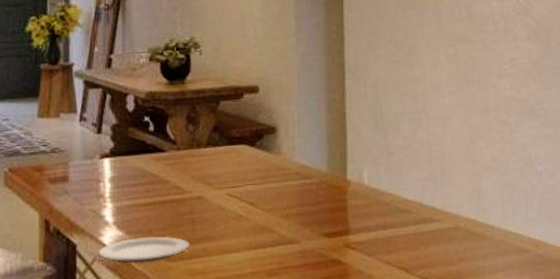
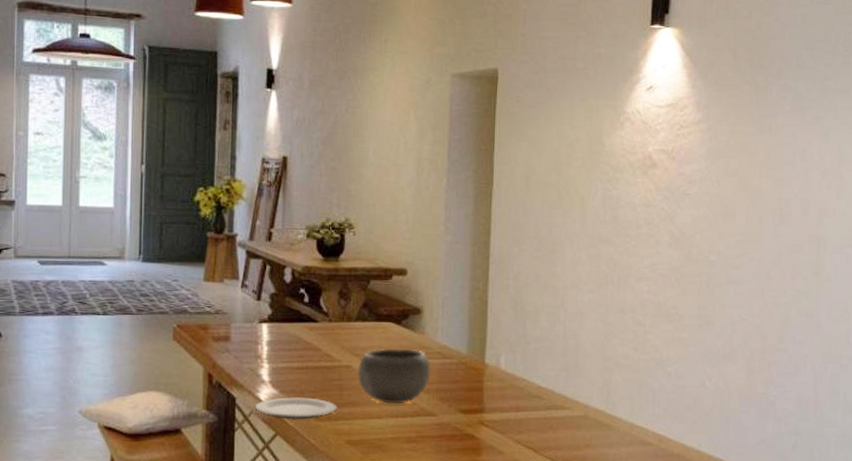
bowl: none [210,171,290,235] -> present [357,348,431,404]

